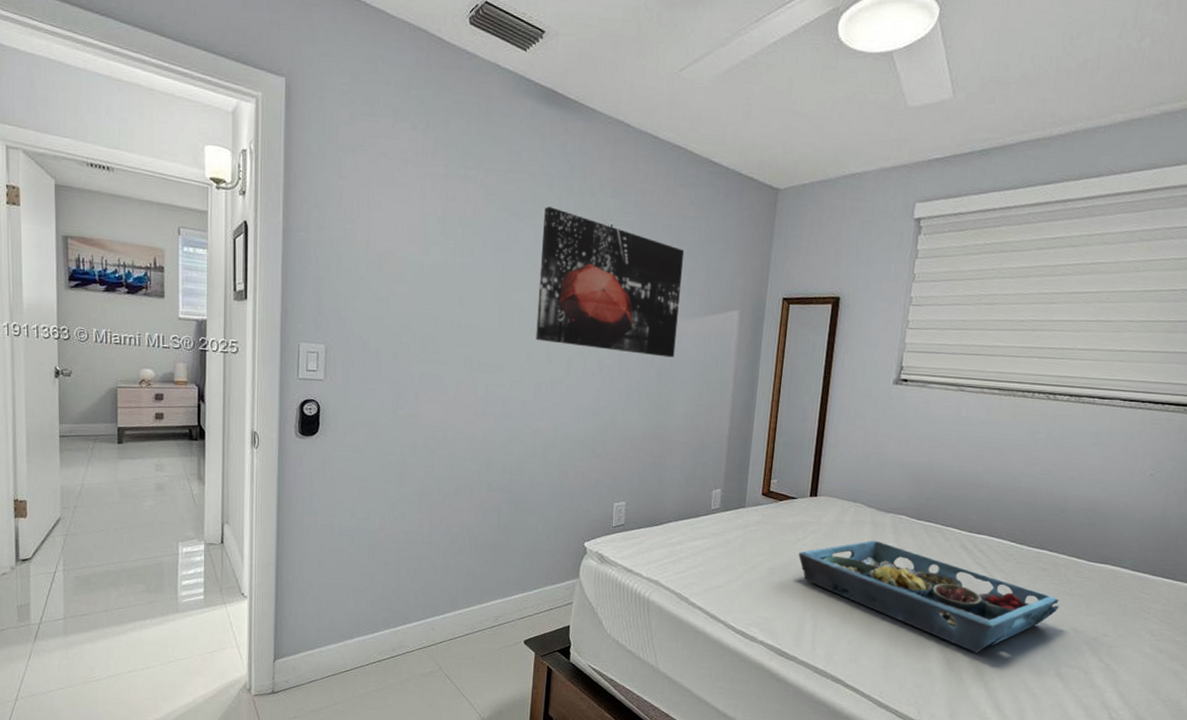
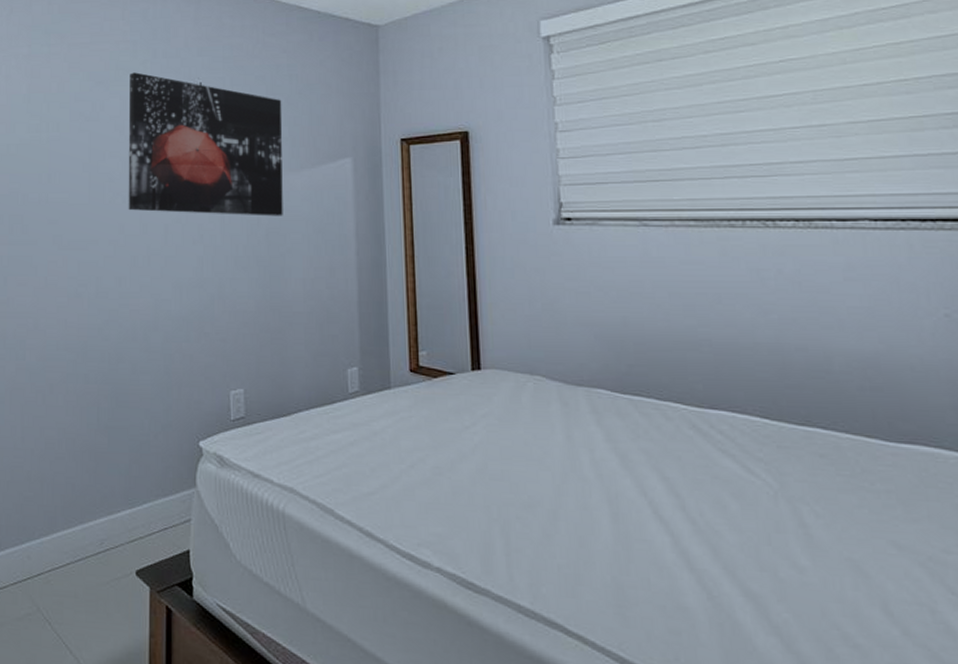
serving tray: present [798,540,1059,653] -> none [468,423,861,582]

